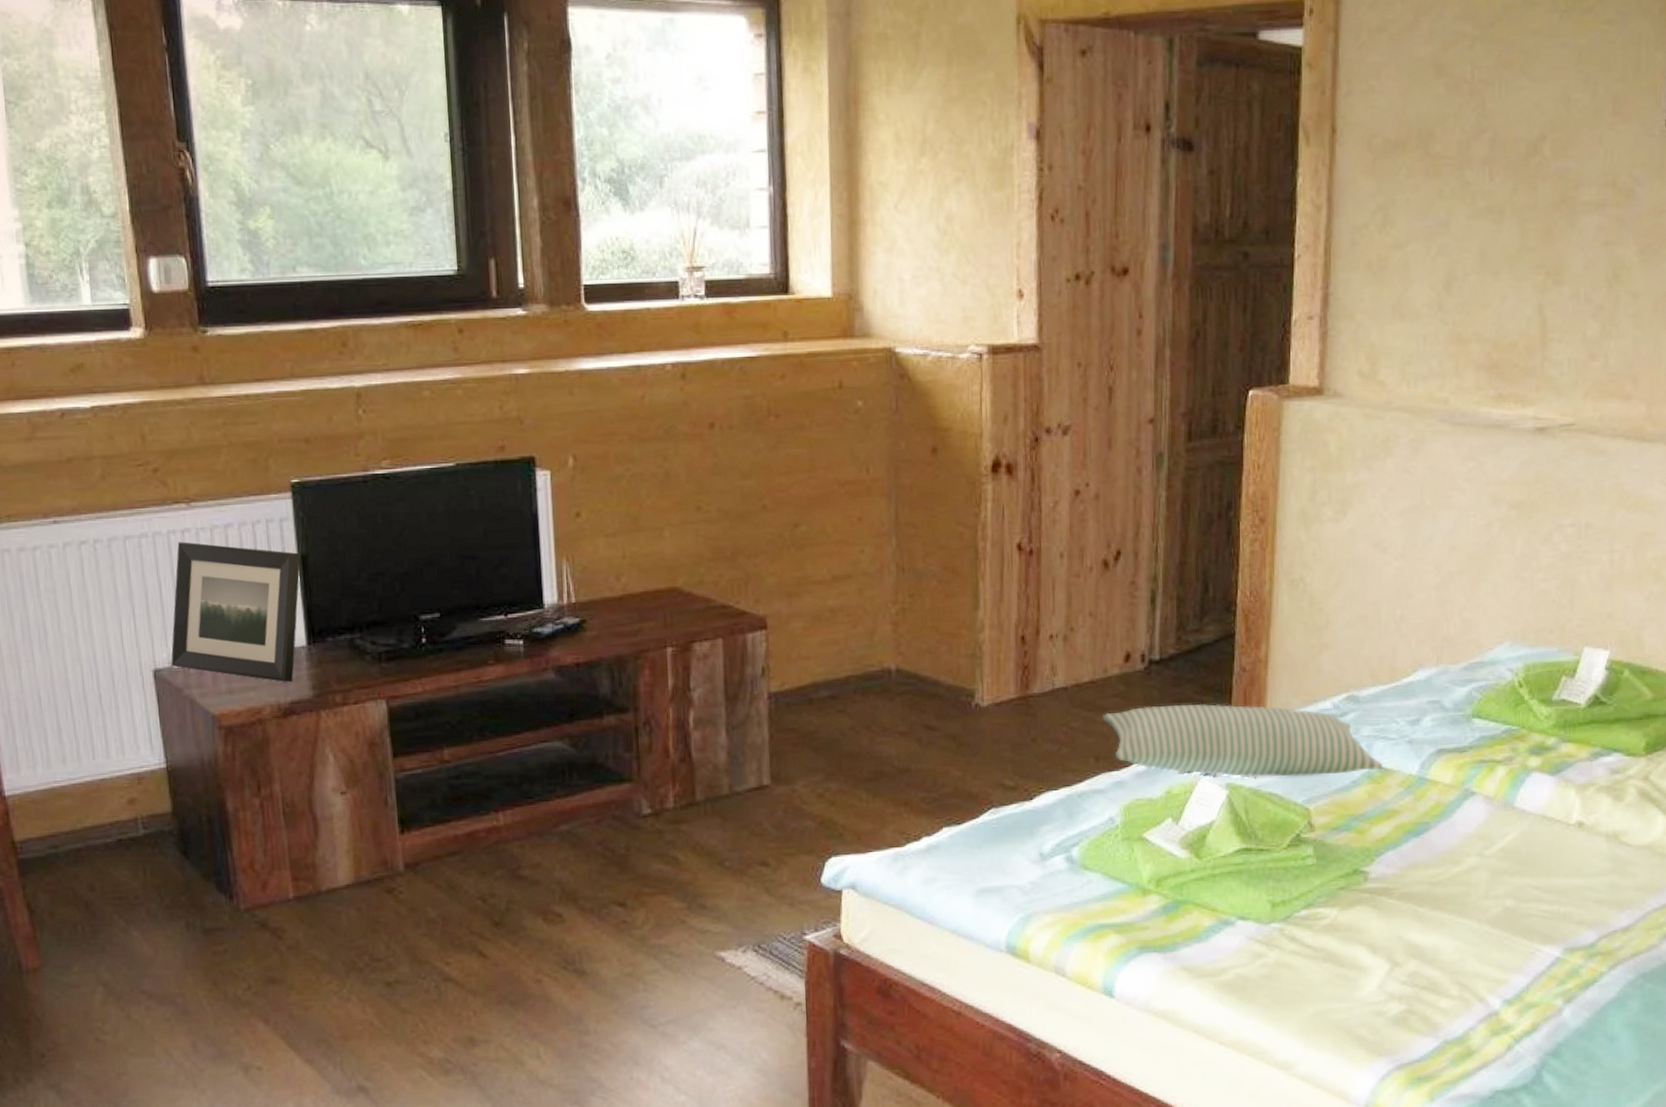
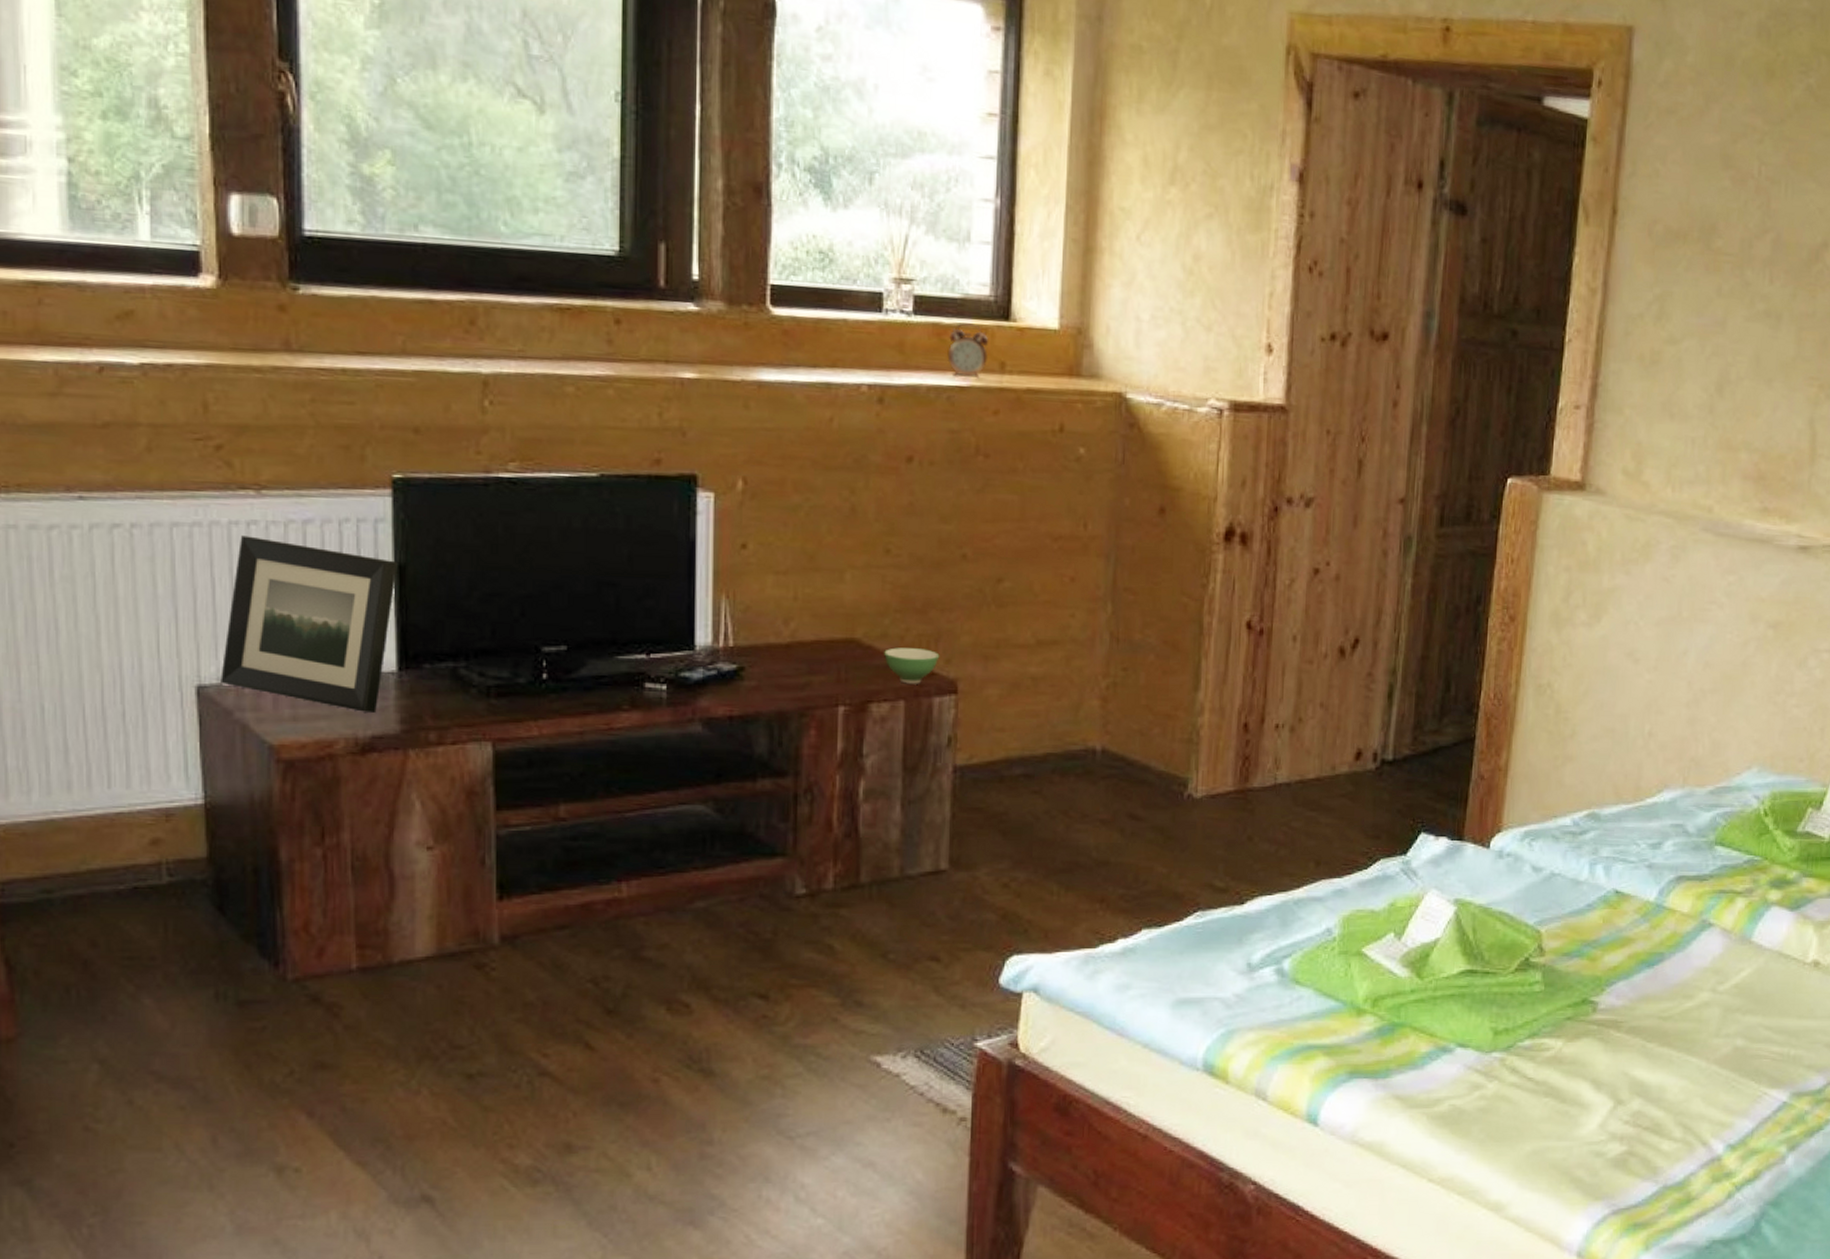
bowl: none [701,591,750,624] -> present [883,647,940,684]
alarm clock: none [737,300,772,349] -> present [947,323,989,379]
pillow: present [1103,703,1383,777] -> none [1327,809,1620,896]

